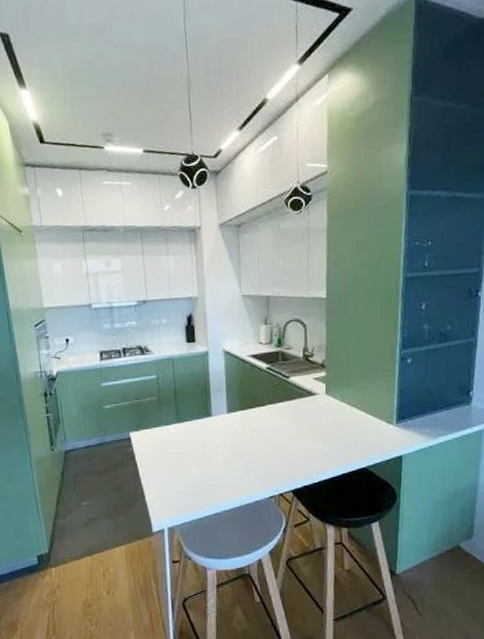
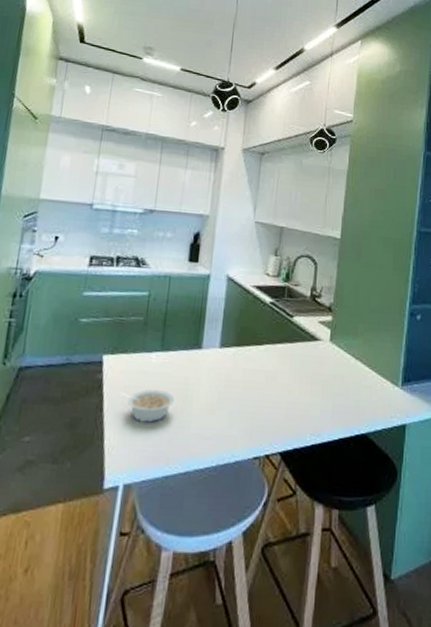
legume: none [151,454,196,481] -> present [121,389,174,423]

